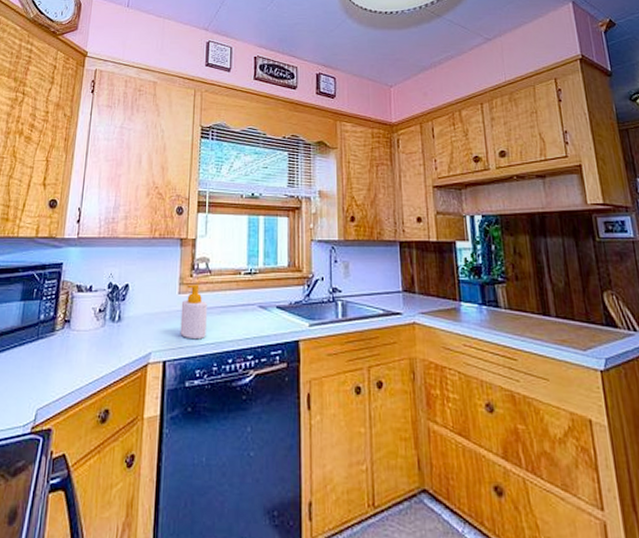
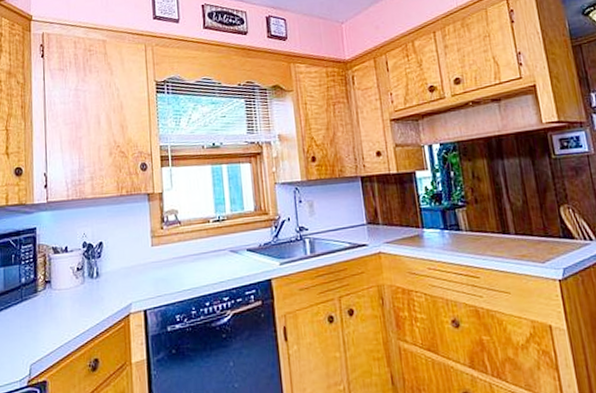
soap bottle: present [180,284,207,340] -> none [155,236,182,288]

